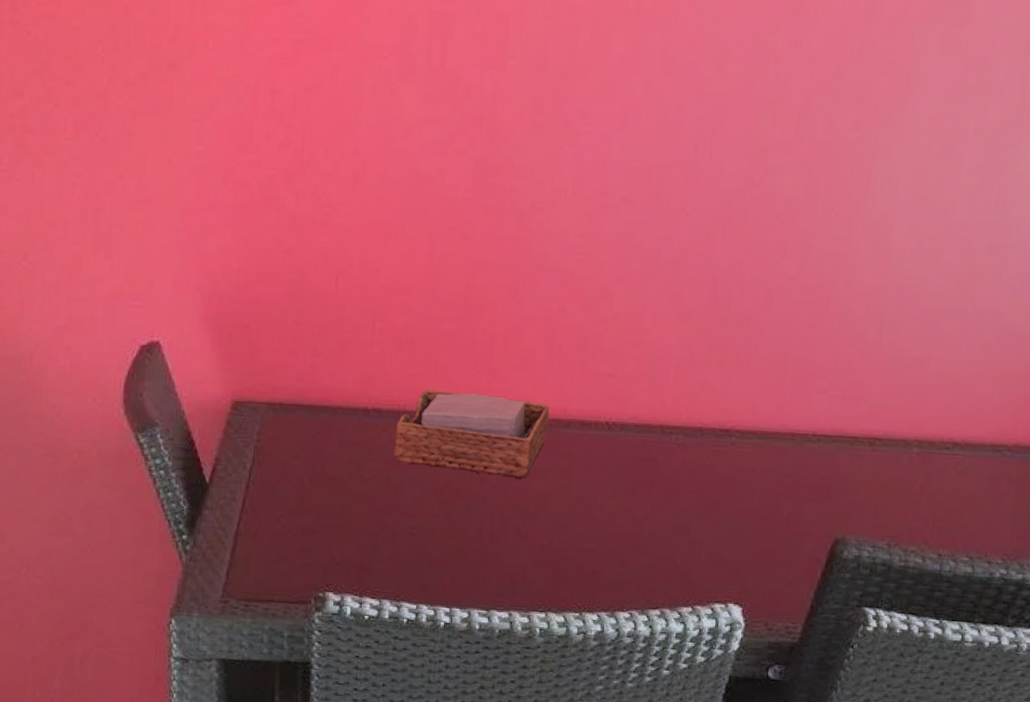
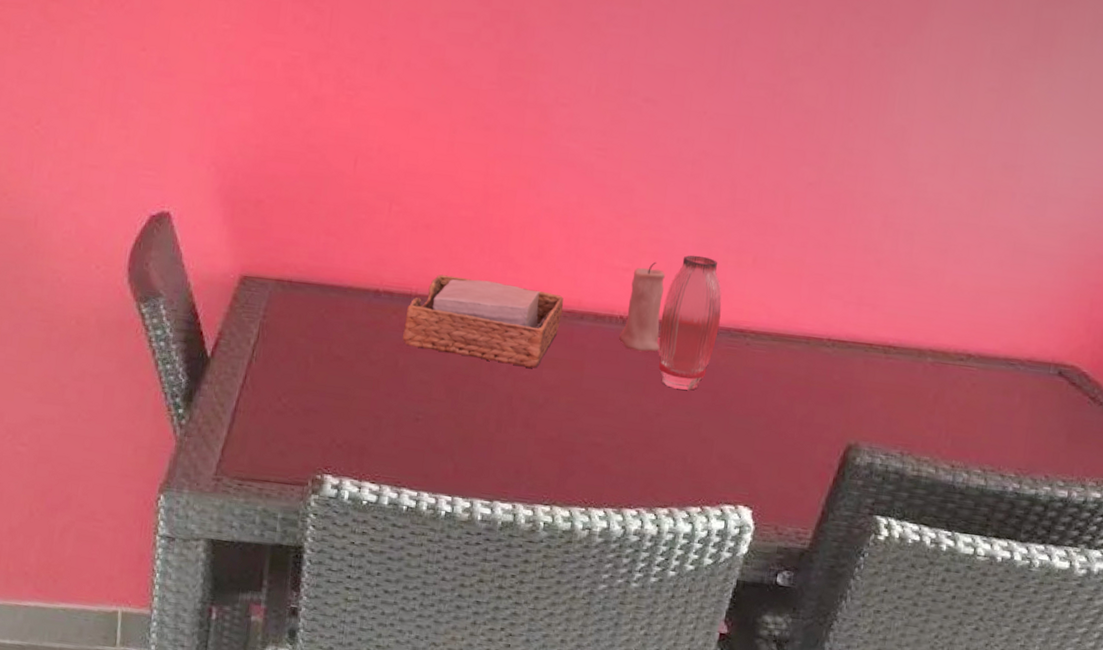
candle: none [605,365,649,457] -> present [618,261,665,353]
vase: none [645,356,707,493] -> present [658,255,722,390]

